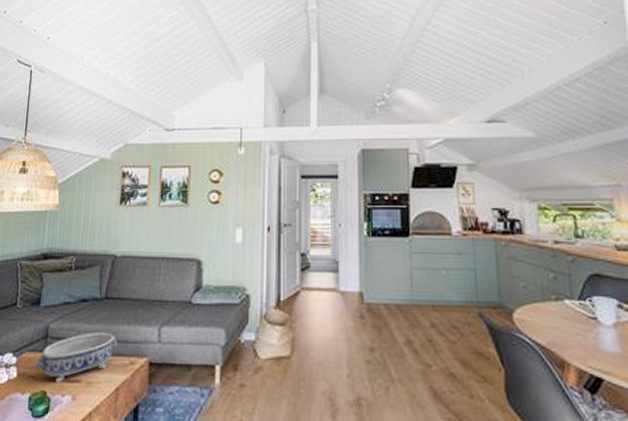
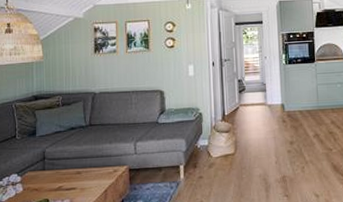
decorative bowl: present [36,332,118,383] -> none [37,151,103,192]

